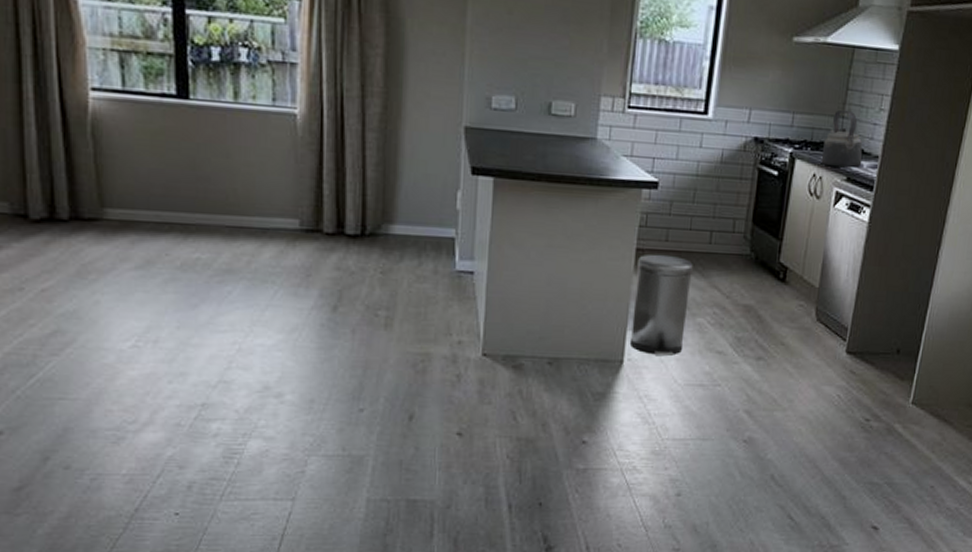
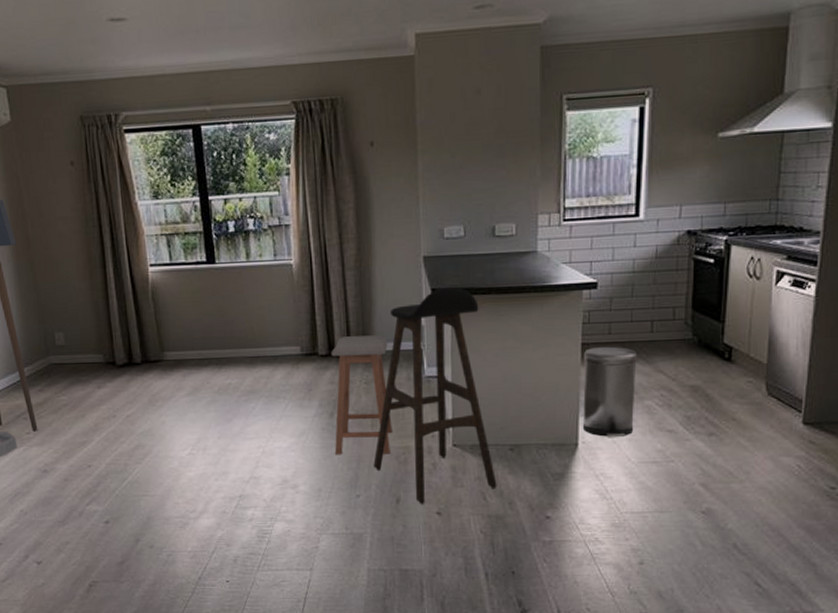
stool: none [334,213,413,361] -> present [331,335,393,455]
bar stool: none [384,166,530,422] -> present [373,286,497,504]
kettle: present [821,109,863,168] -> none [758,192,803,248]

